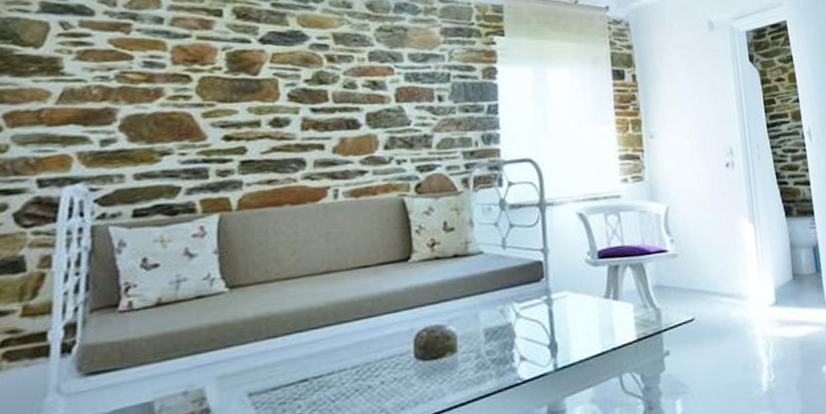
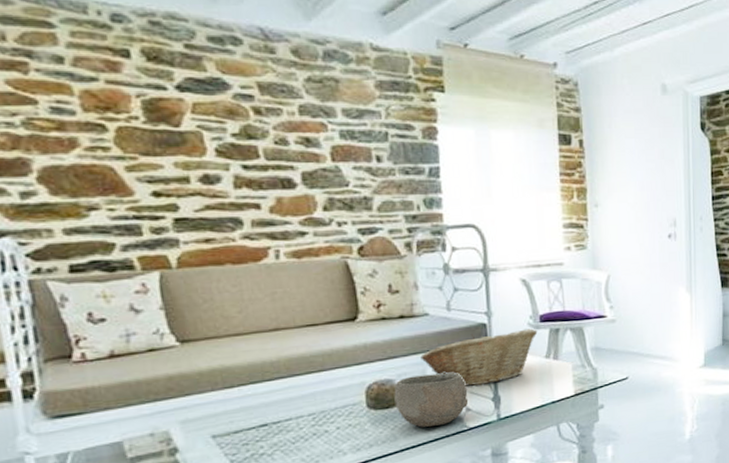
bowl: none [444,316,523,381] -> present [394,372,469,428]
fruit basket: none [473,265,596,332] -> present [420,328,538,386]

